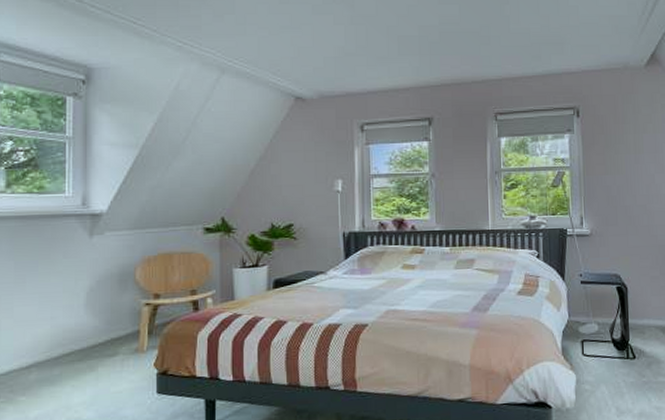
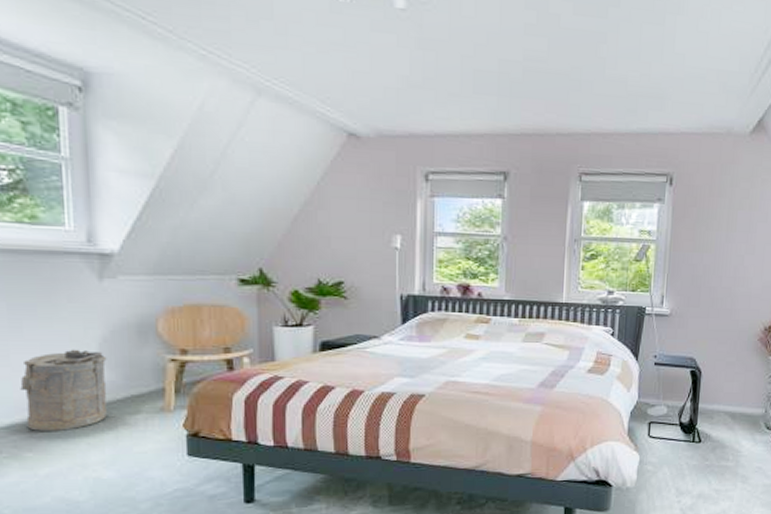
laundry hamper: none [20,299,93,376] -> present [20,349,107,431]

